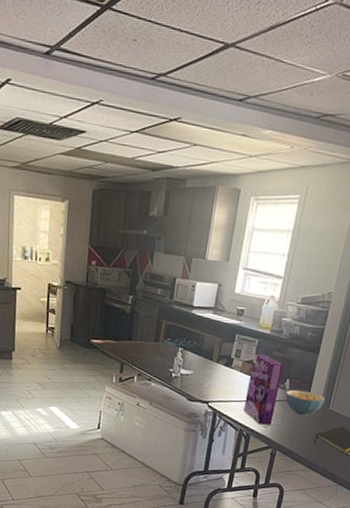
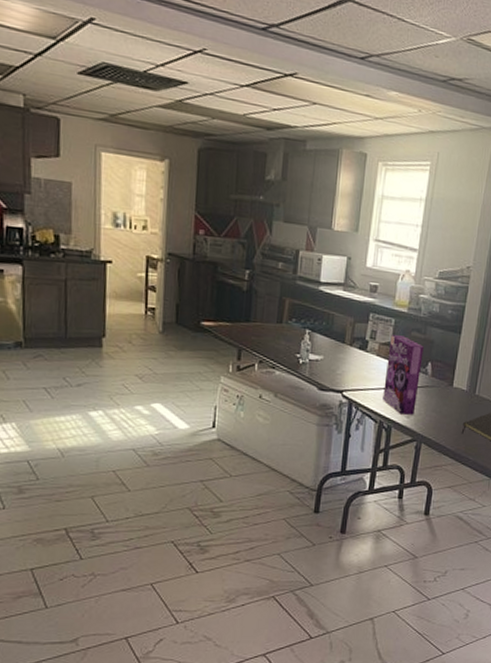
cereal bowl: present [285,389,325,415] -> none [428,373,471,402]

